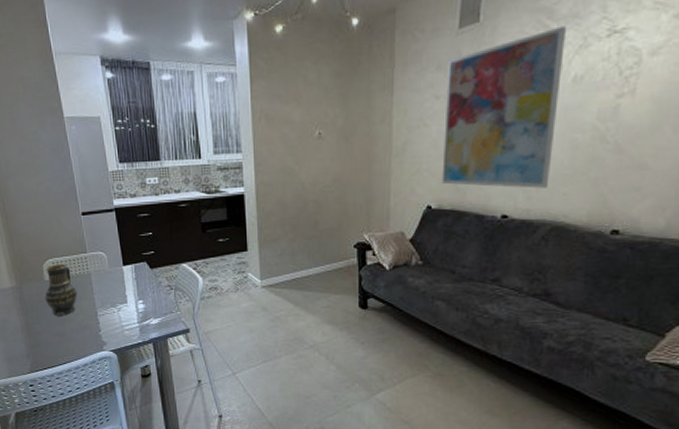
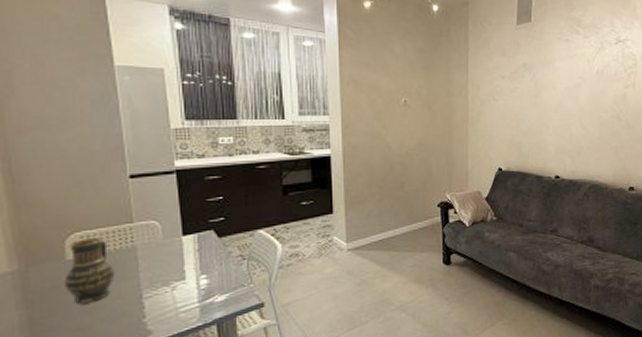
wall art: present [441,26,566,189] -> none [509,32,590,154]

